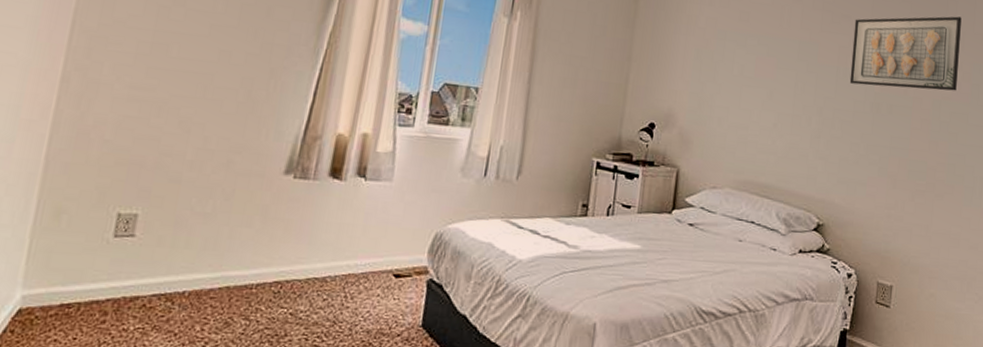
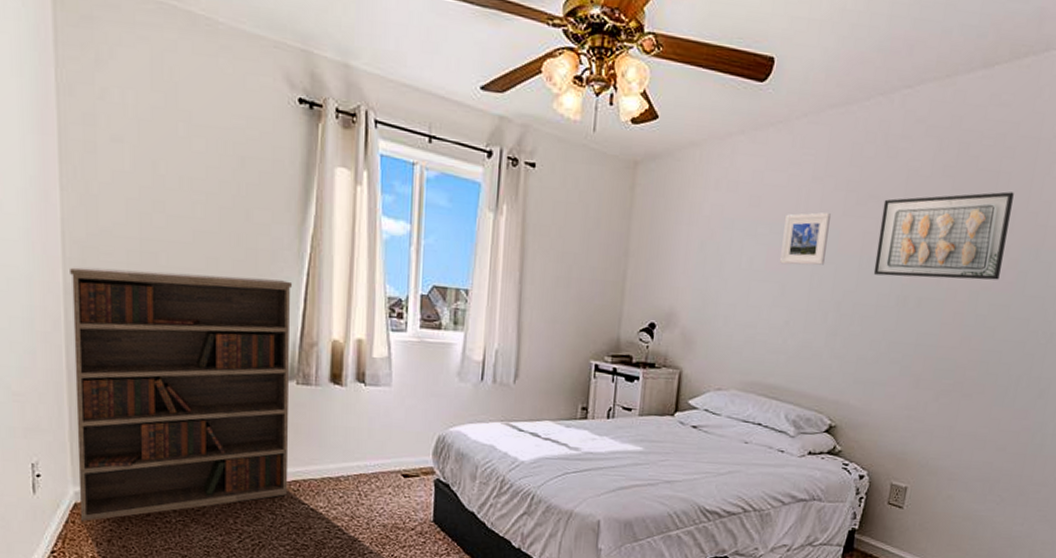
bookshelf: none [21,55,303,331] -> present [70,266,291,522]
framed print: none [768,28,810,74] -> present [780,212,831,266]

